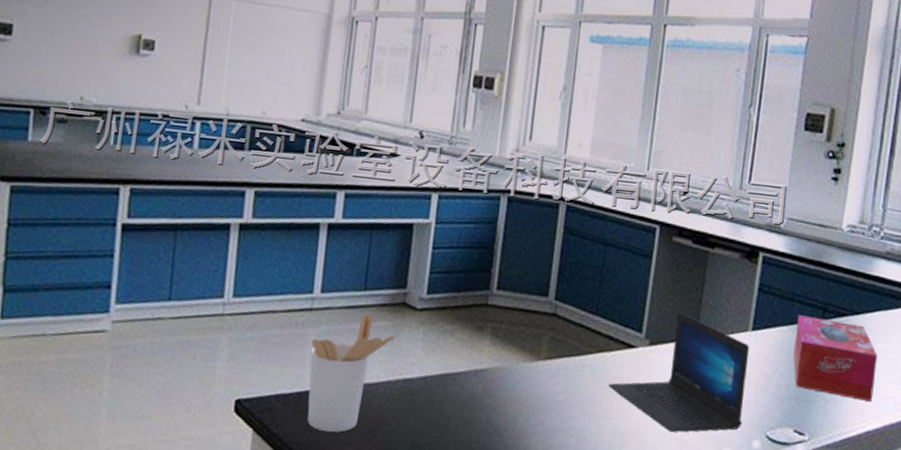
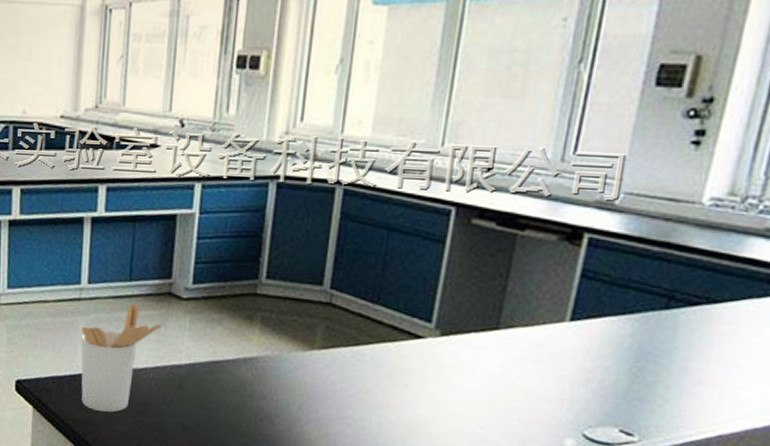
laptop: present [609,312,750,432] -> none [391,301,567,427]
tissue box: present [793,315,877,403] -> none [623,304,742,404]

